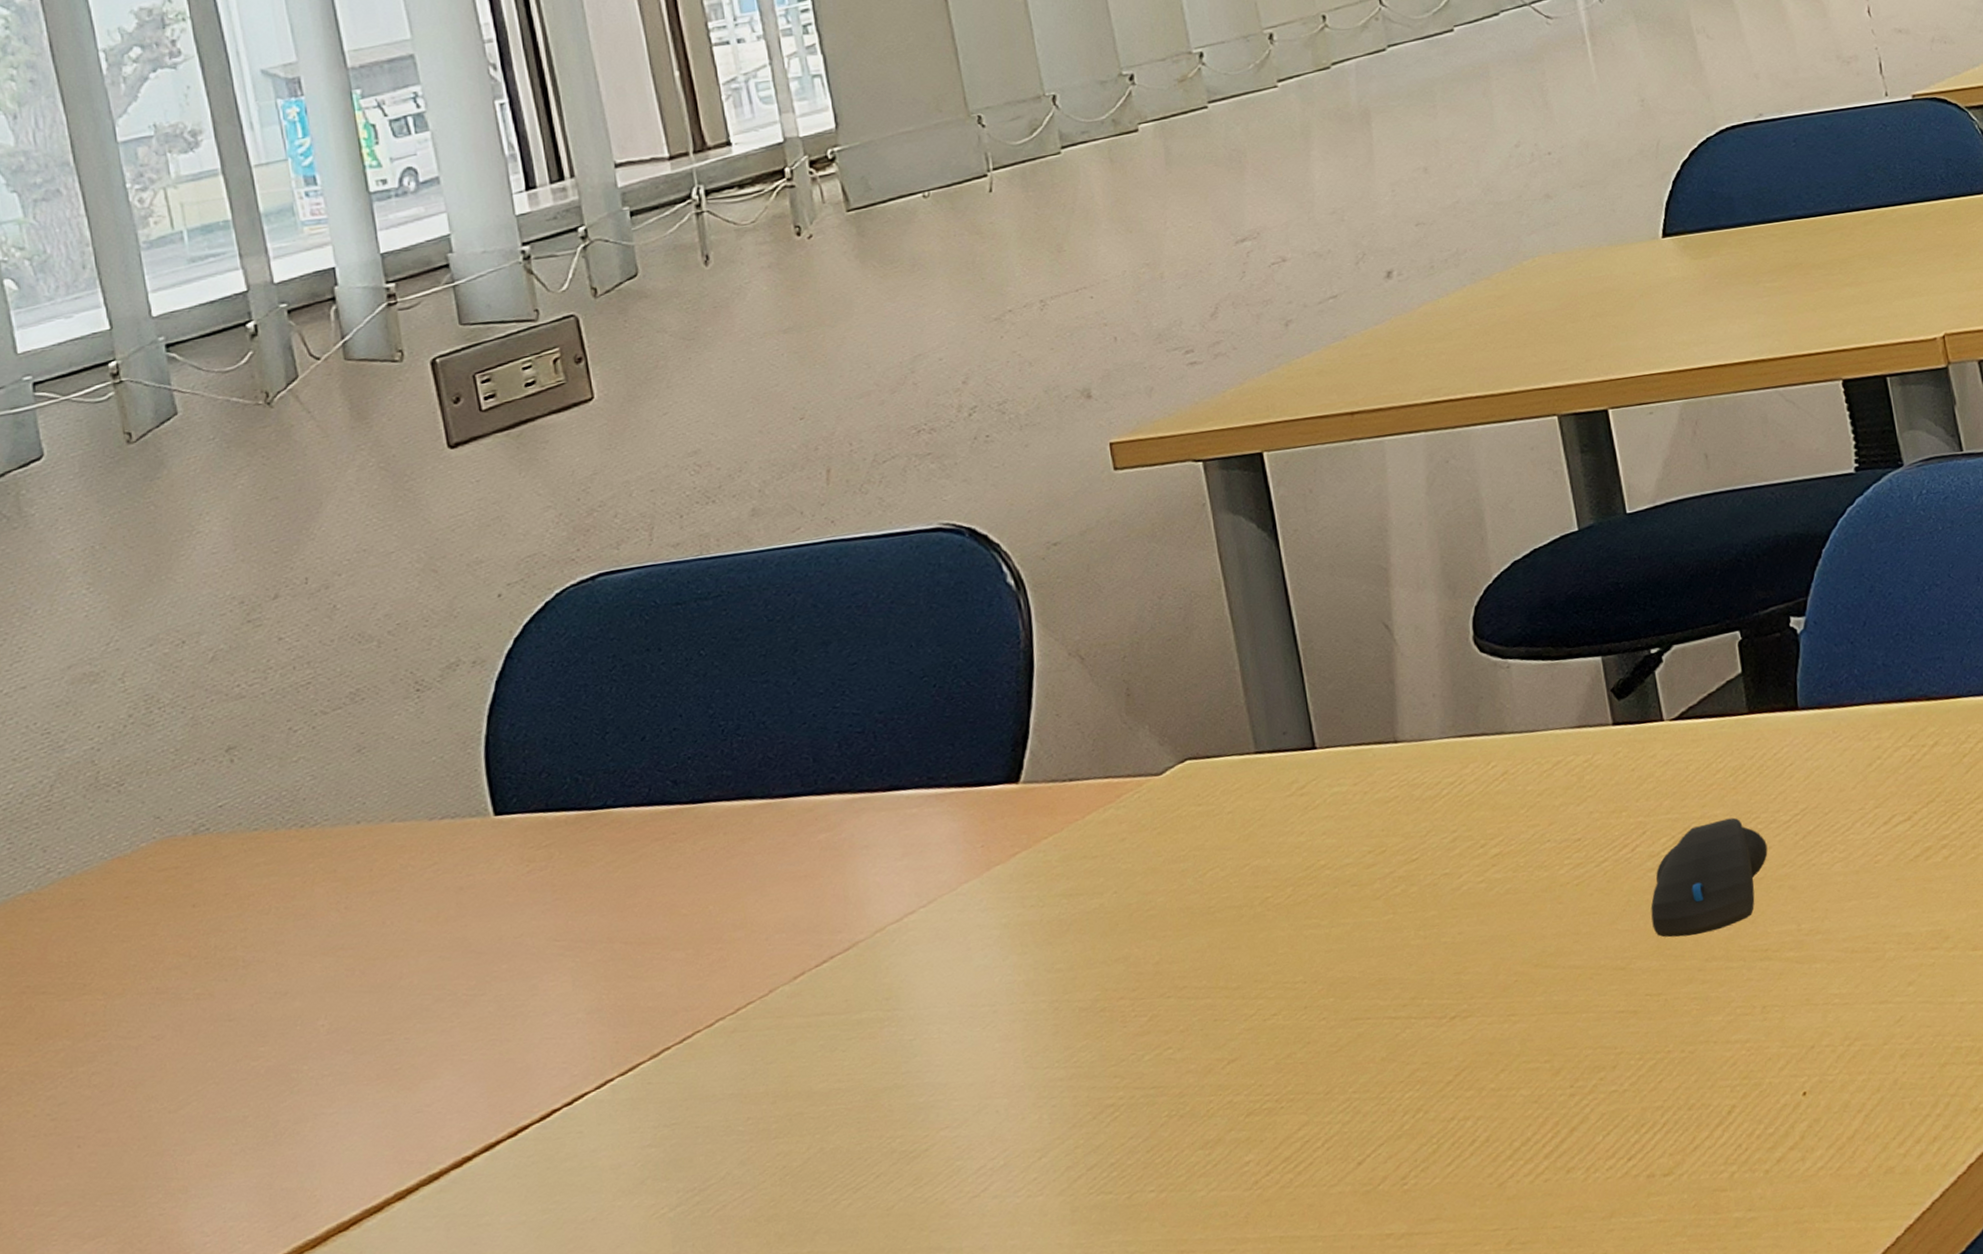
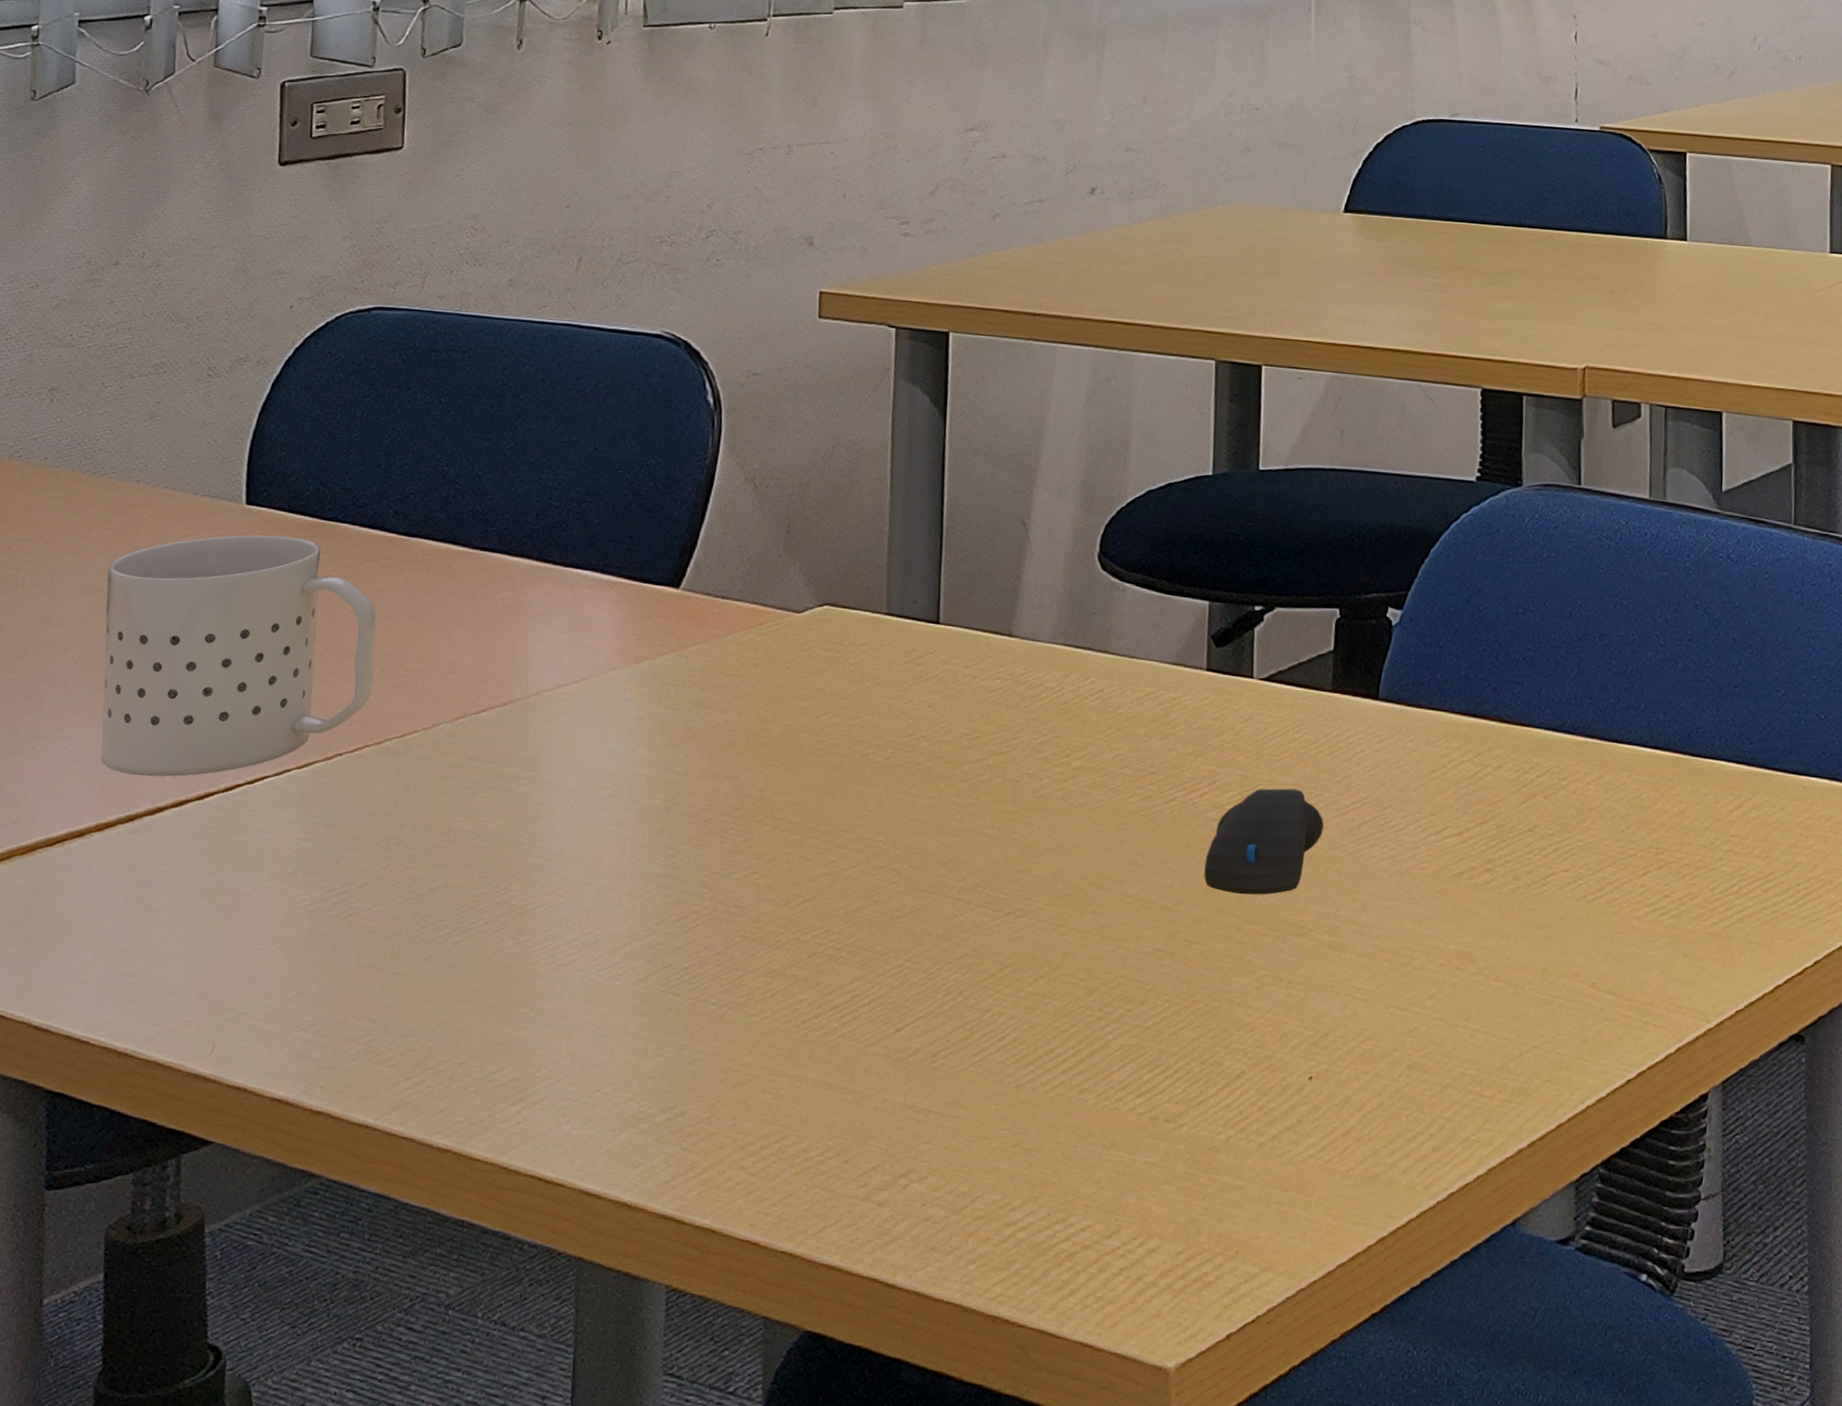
mug: none [344,835,690,1133] -> present [100,535,377,777]

